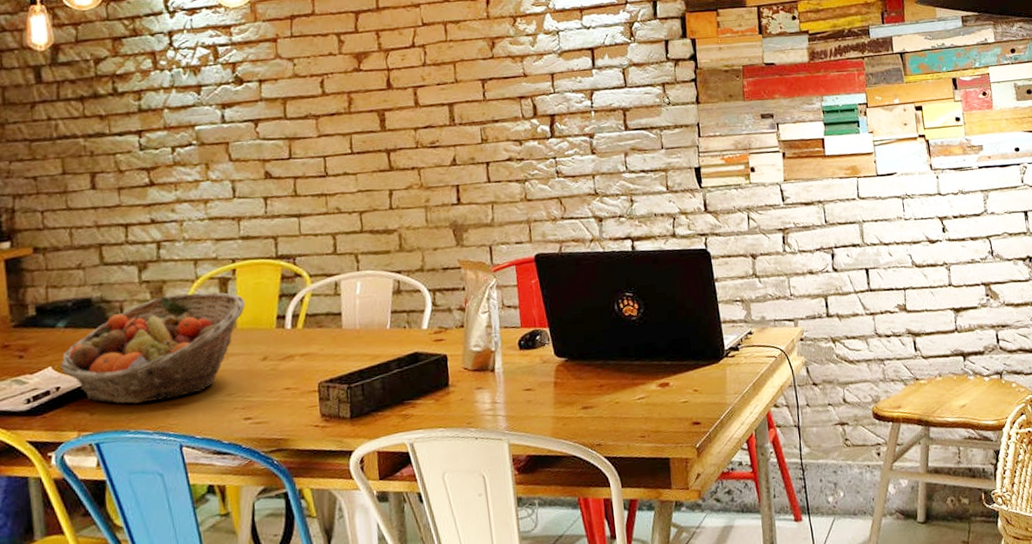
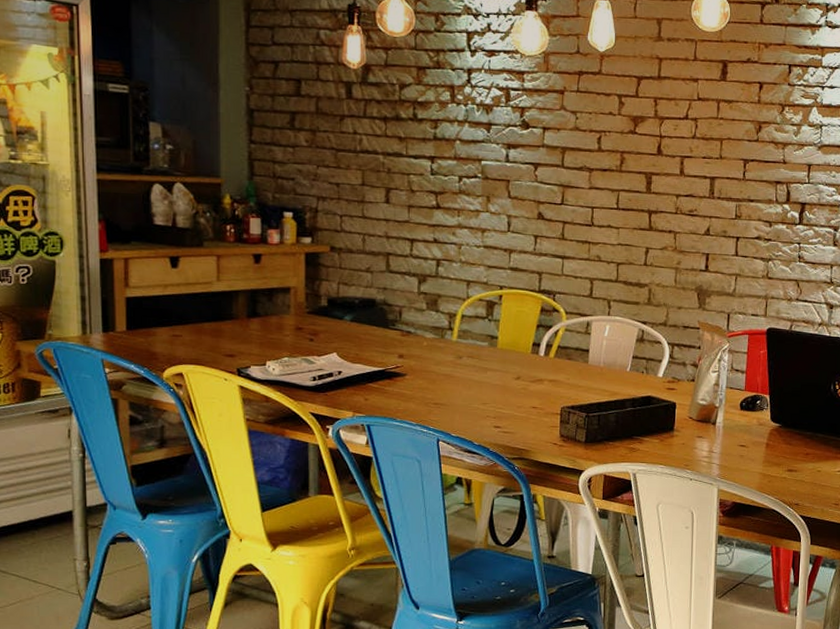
fruit basket: present [60,292,245,404] -> none [343,309,507,398]

